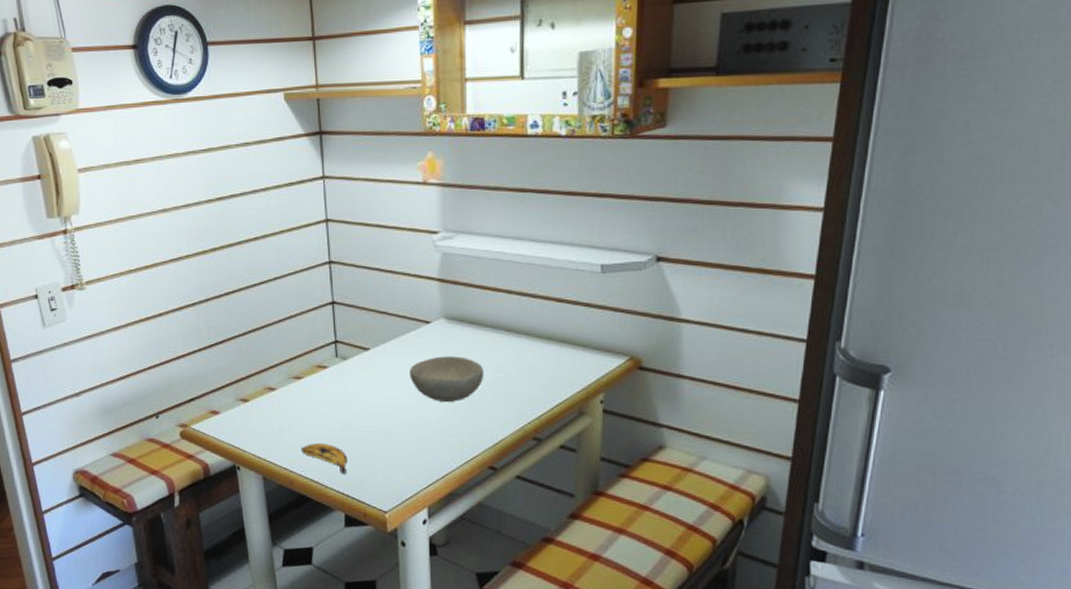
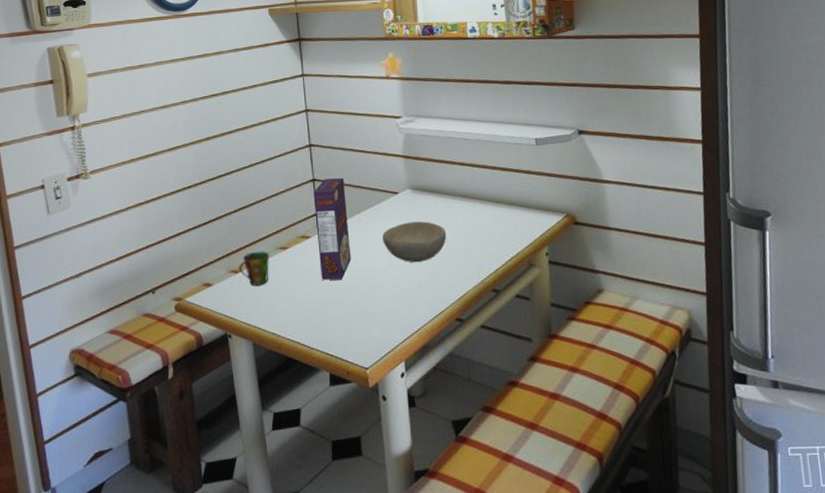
cup: none [248,379,281,416] -> present [239,251,269,285]
banana: present [301,442,347,474] -> none [287,307,330,335]
cereal box: none [332,302,373,416] -> present [313,178,351,280]

